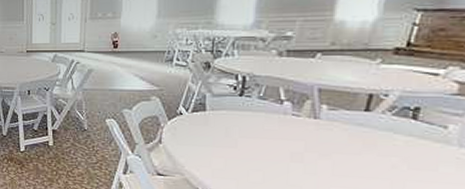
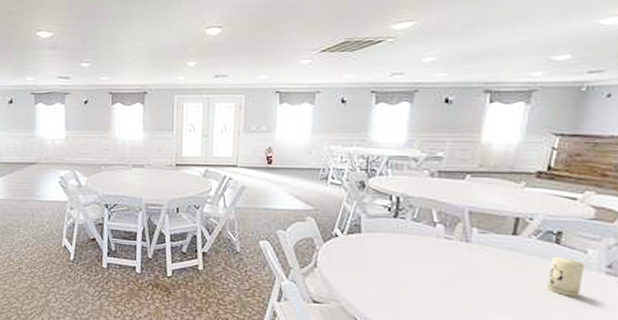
candle: none [401,132,445,172] -> present [548,256,585,297]

